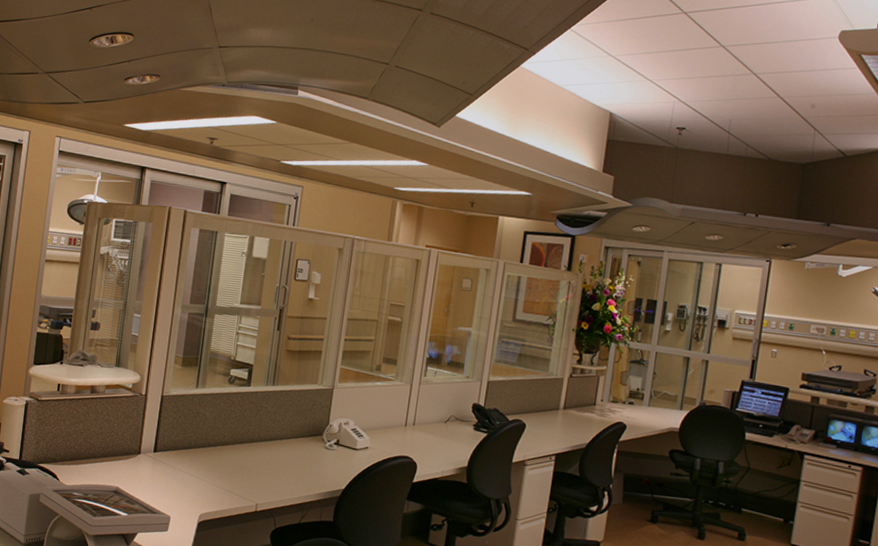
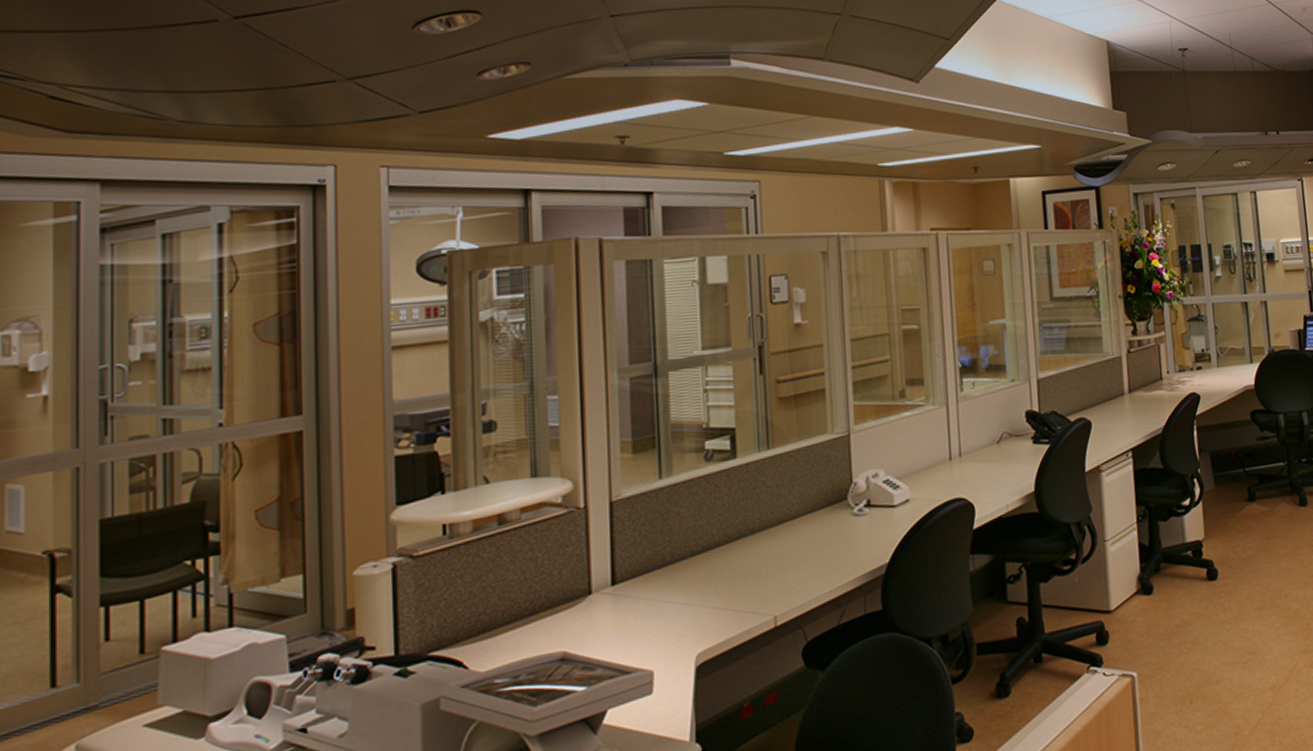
tissue: present [61,349,117,368] -> none [441,464,533,493]

